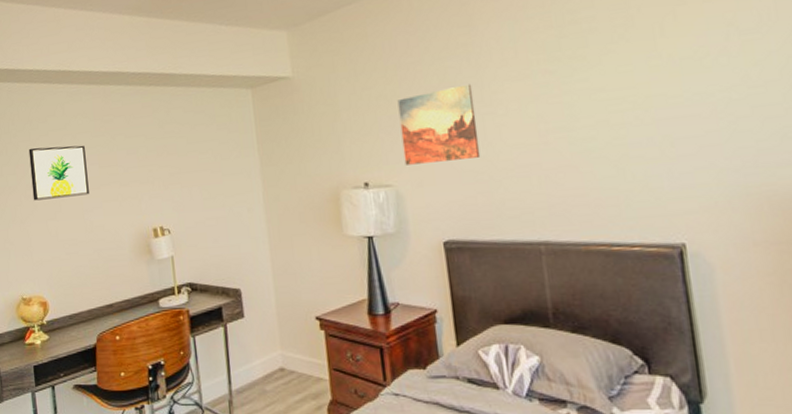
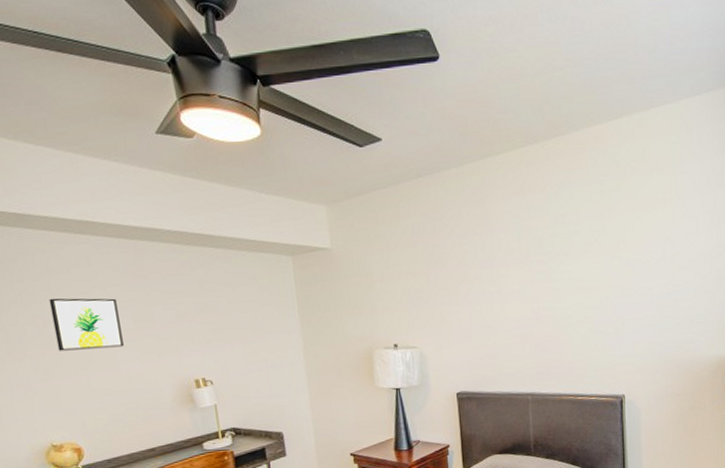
wall art: present [397,83,481,165] -> none [424,267,488,331]

